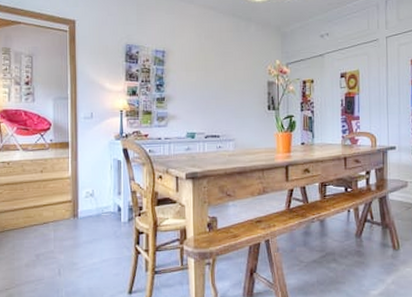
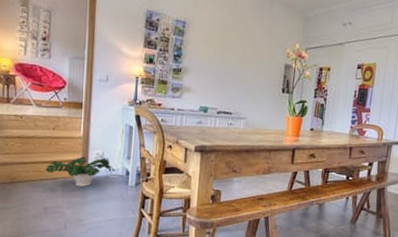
potted plant: none [35,196,107,228] -> present [45,156,115,187]

